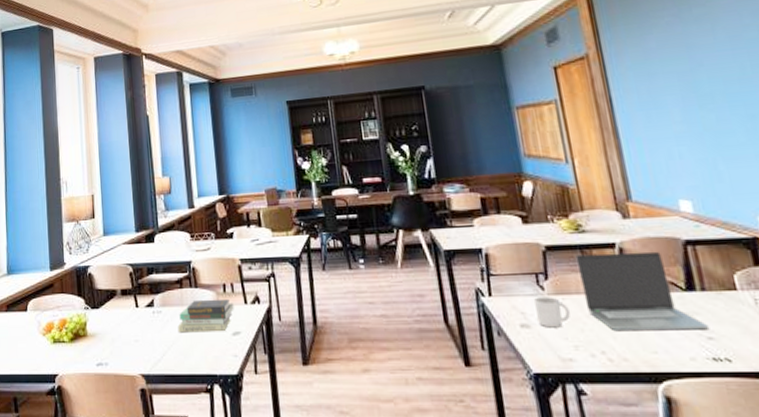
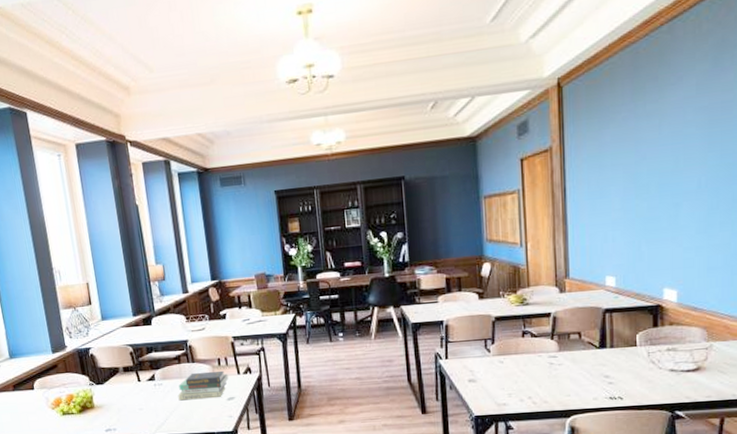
mug: present [534,297,571,328] -> none [482,357,509,382]
laptop: present [575,251,709,331] -> none [518,318,612,381]

